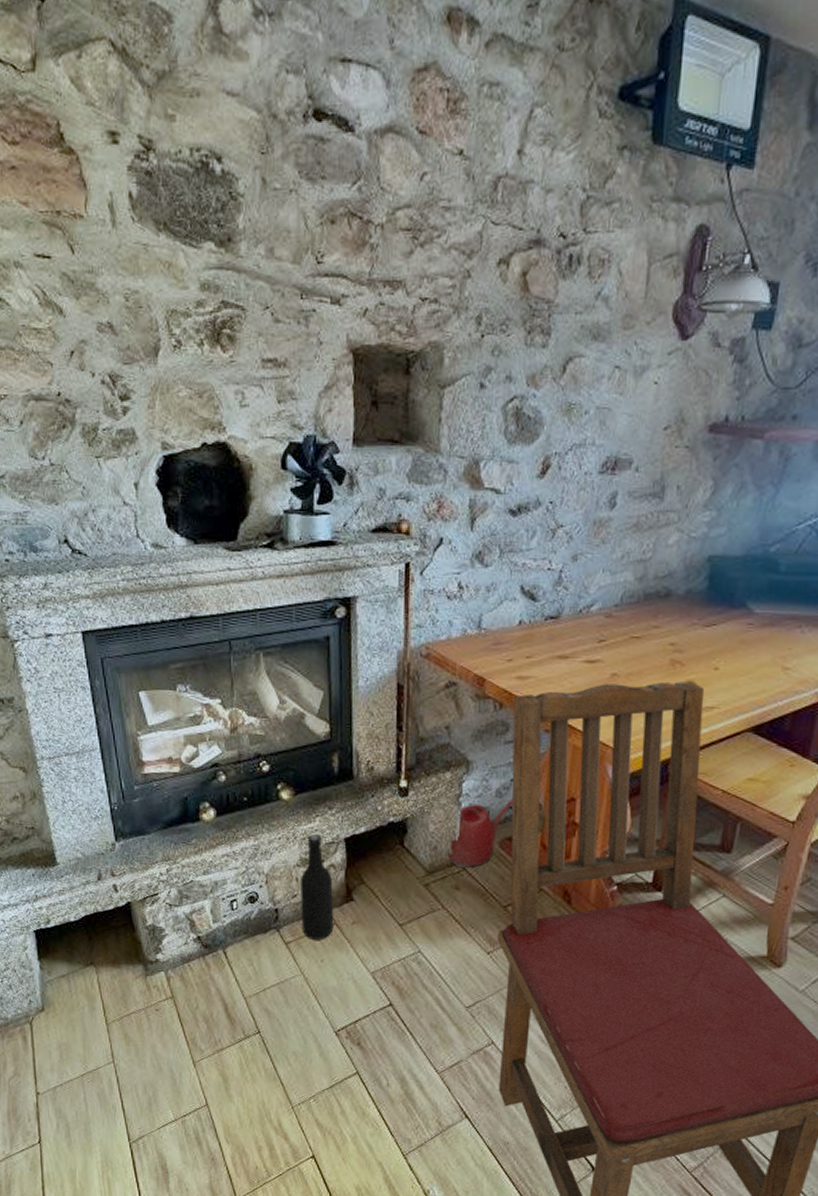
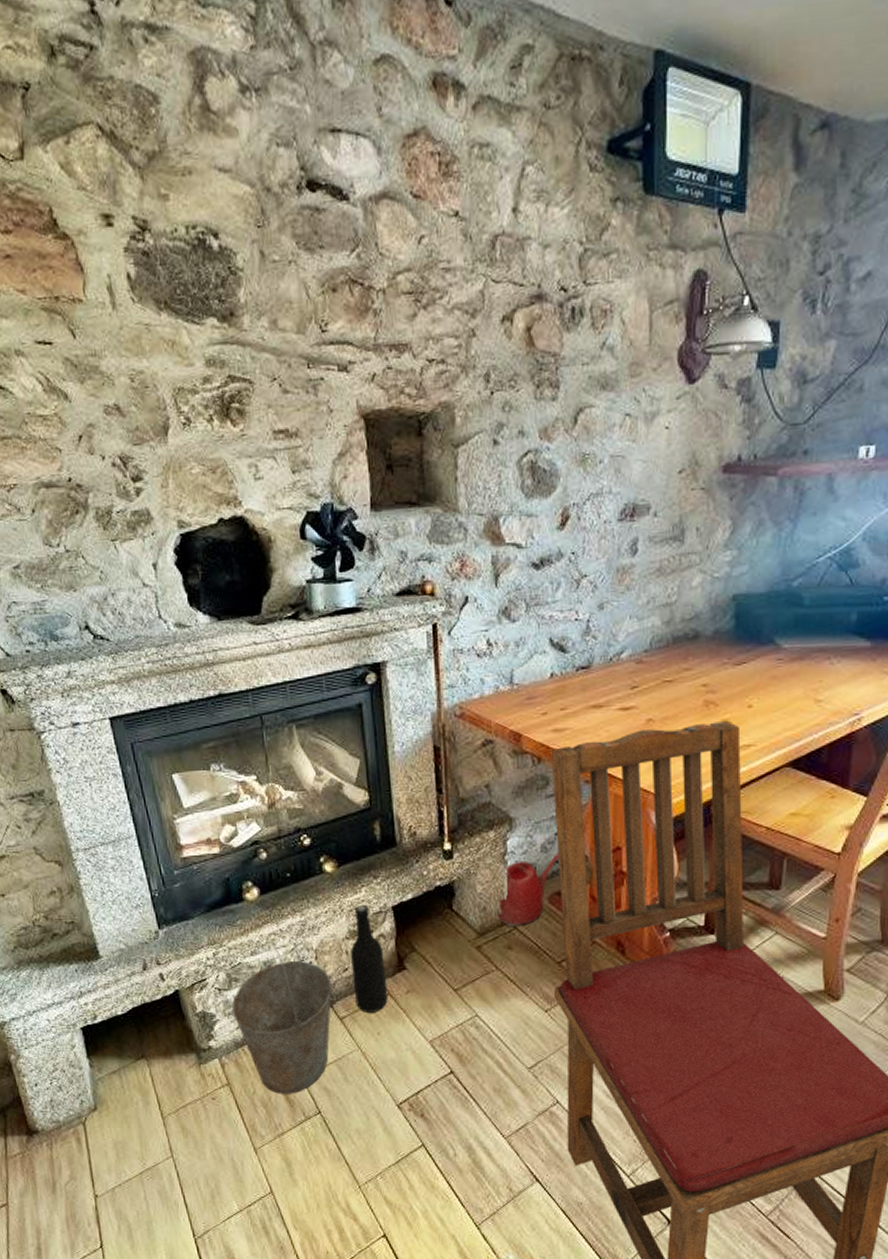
bucket: none [180,858,279,1012] -> present [231,937,332,1094]

